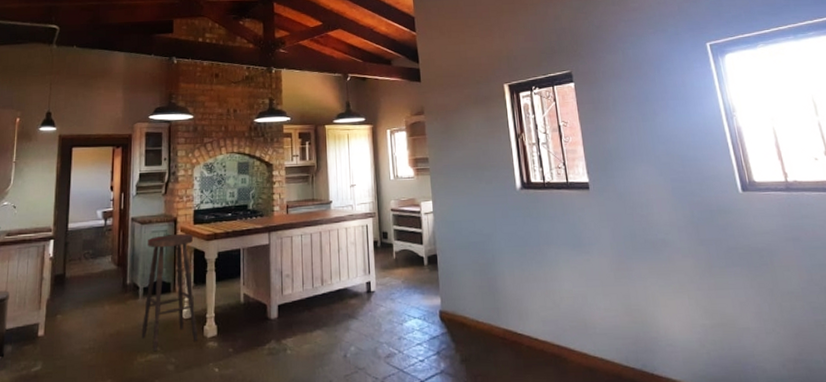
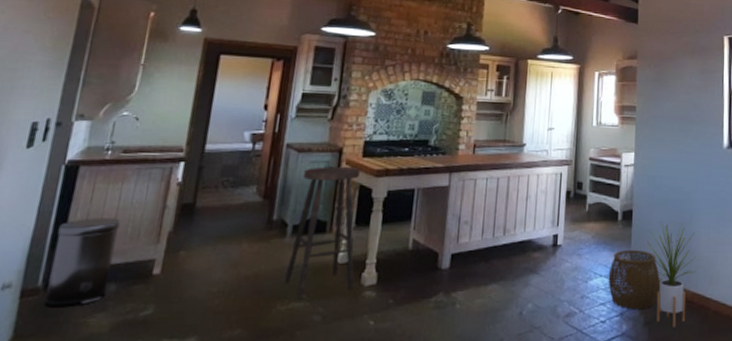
woven basket: none [421,292,472,349] -> present [608,250,660,310]
house plant: none [454,262,505,364] -> present [647,220,697,327]

